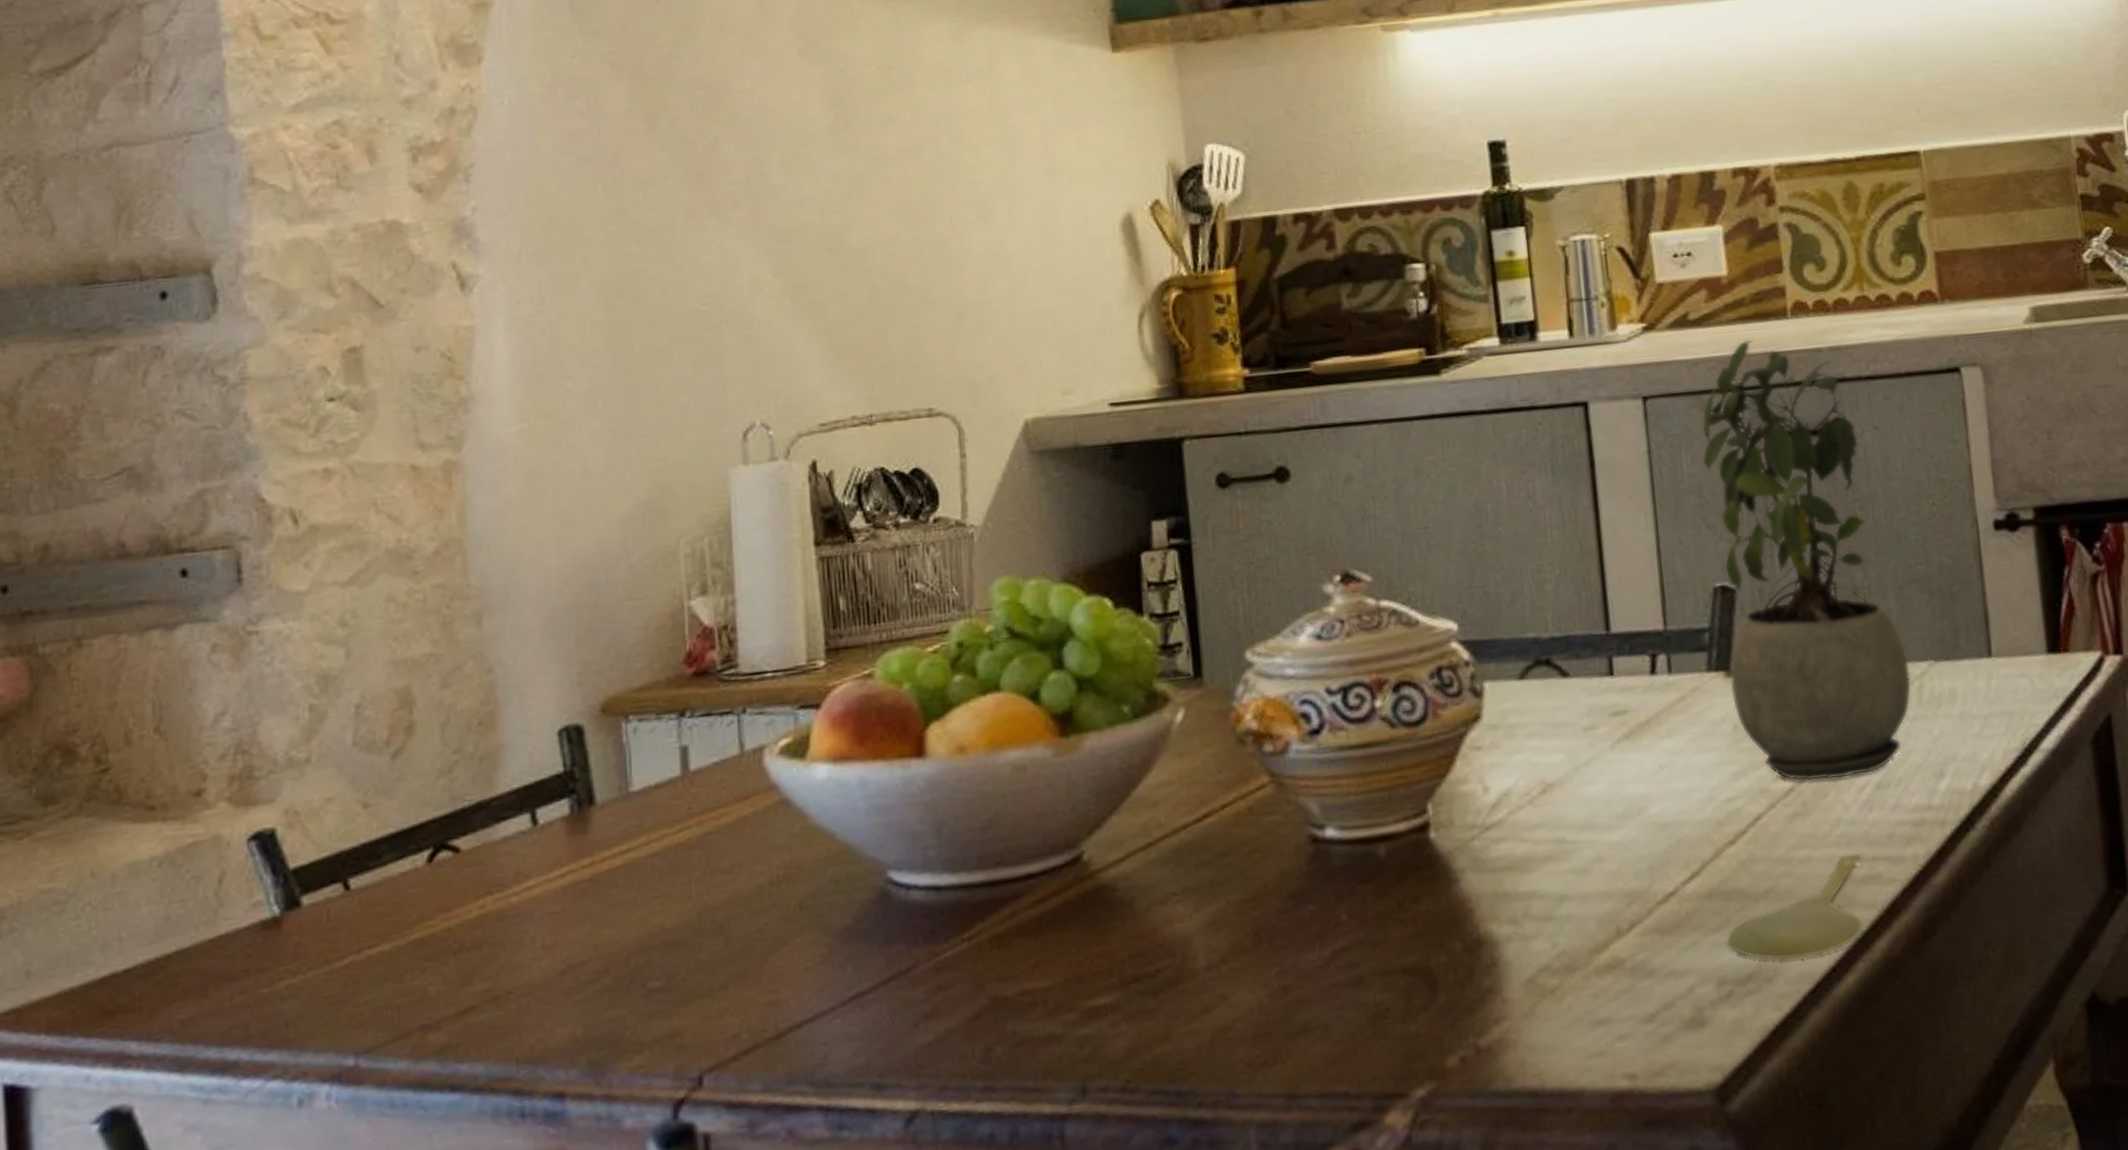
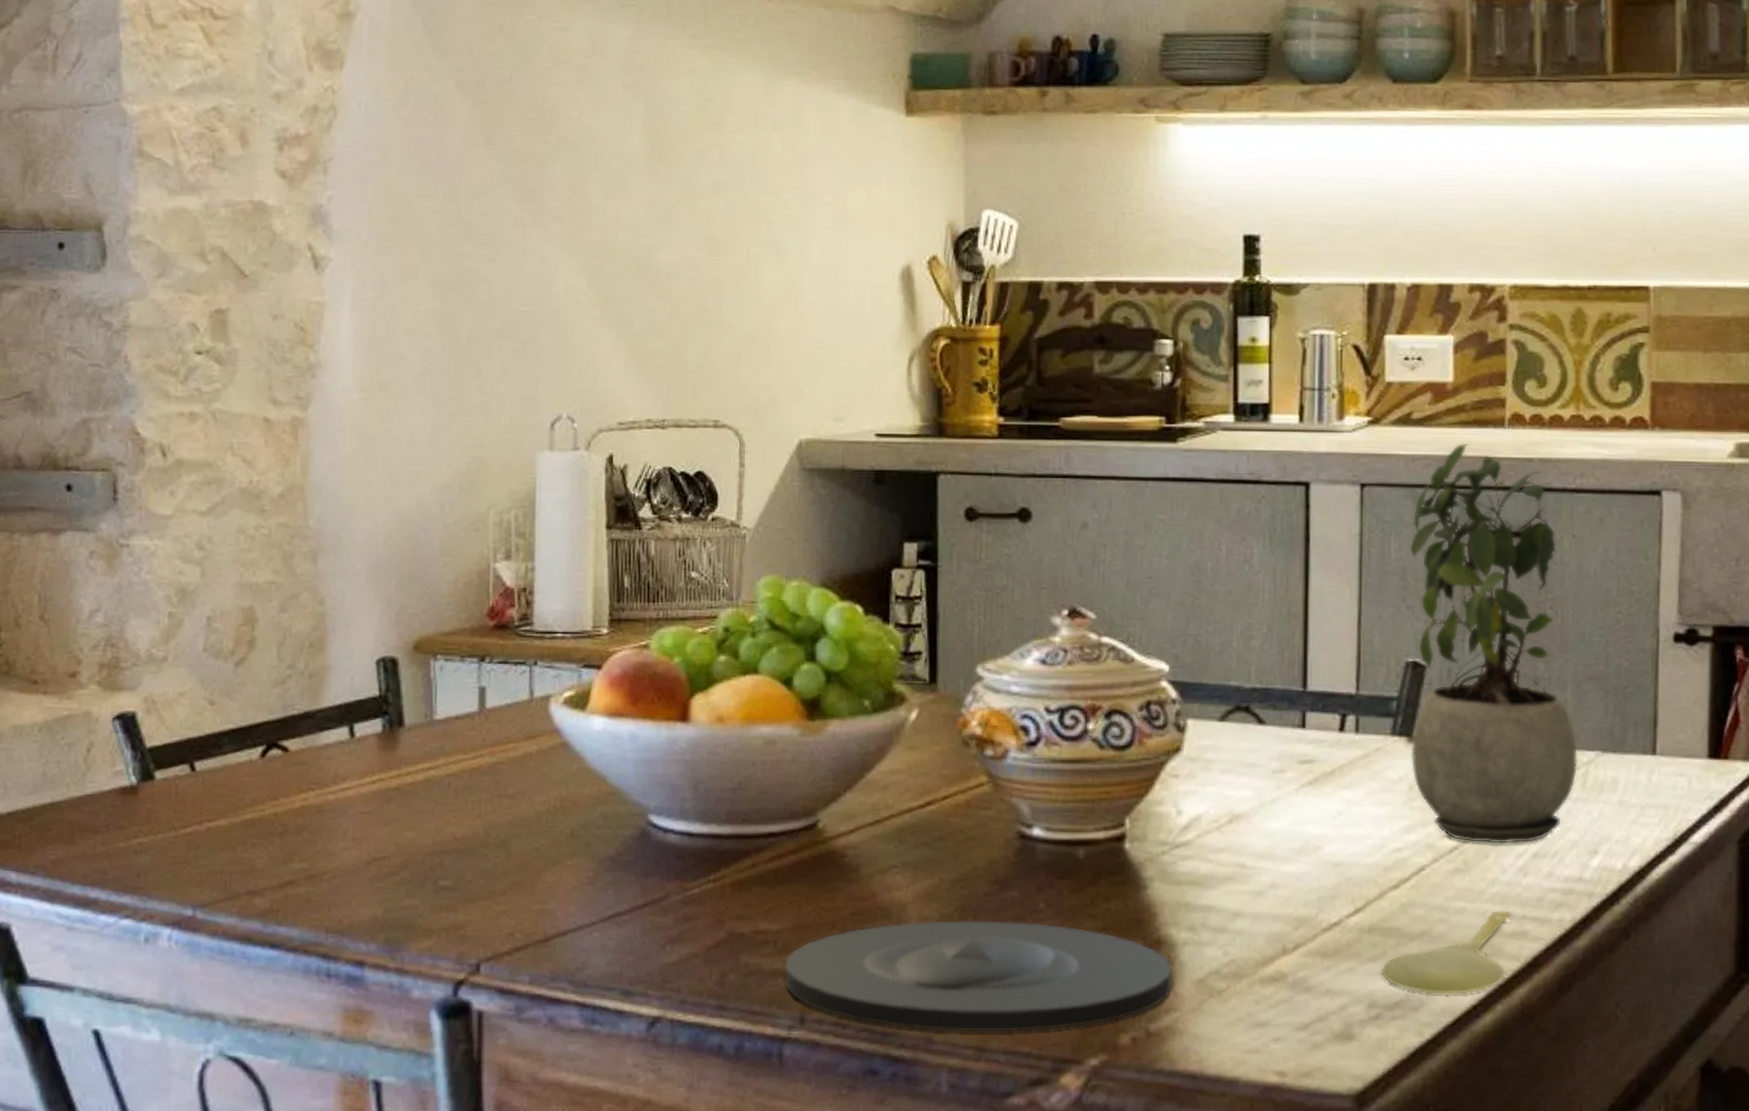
plate: none [1058,937,1500,1084] -> present [784,919,1173,1032]

